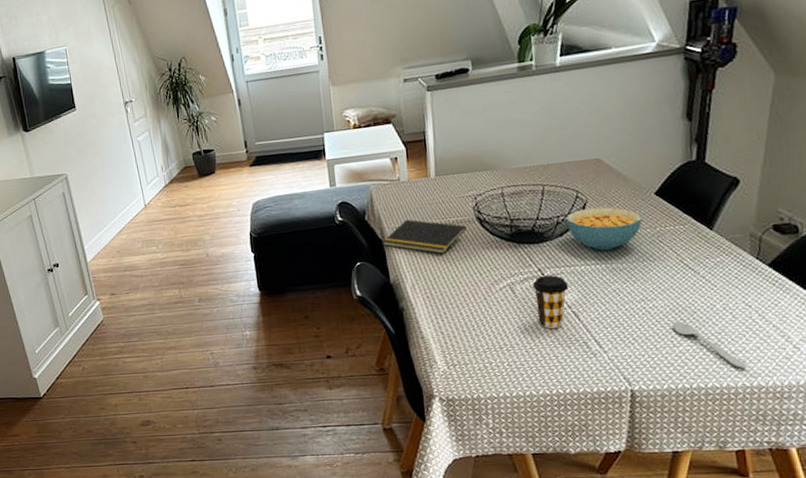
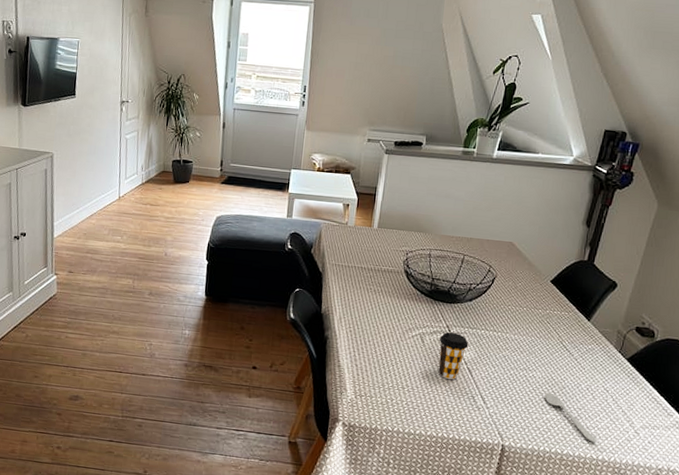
notepad: present [383,219,467,254] -> none [322,259,395,296]
cereal bowl: present [566,207,642,251] -> none [477,282,537,322]

